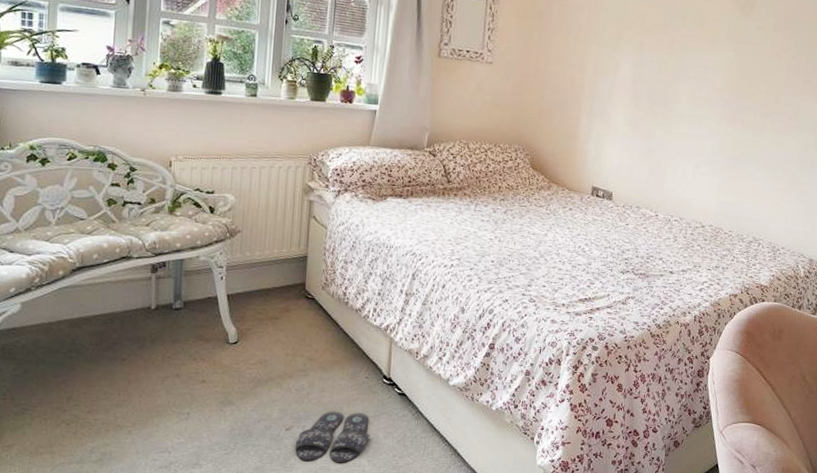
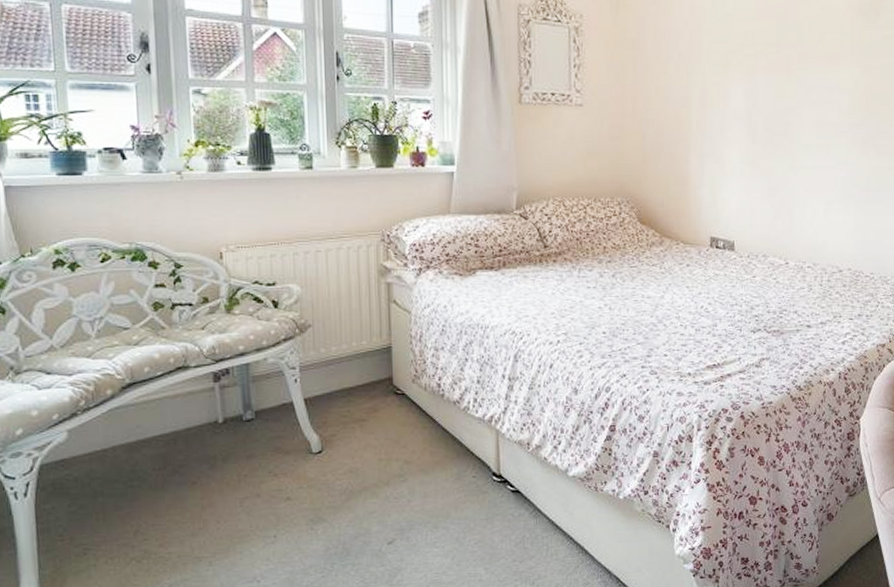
slippers: present [295,411,370,463] -> none [400,516,485,577]

